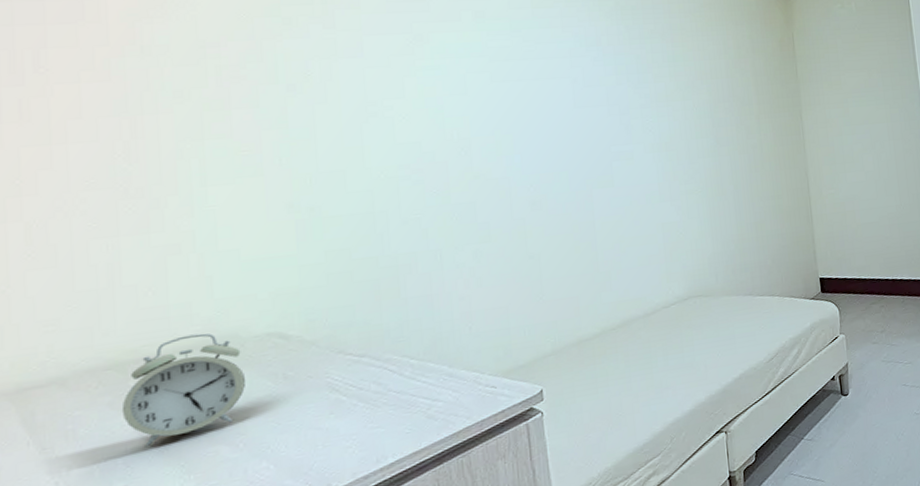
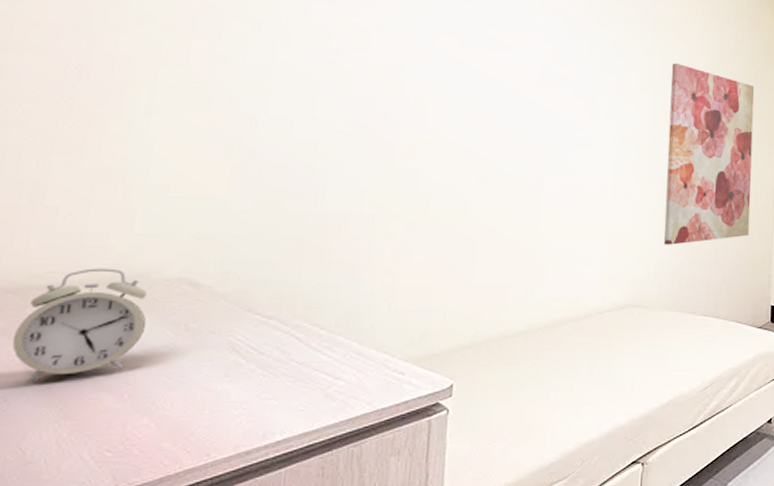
wall art: none [694,69,790,238] -> present [663,62,755,245]

